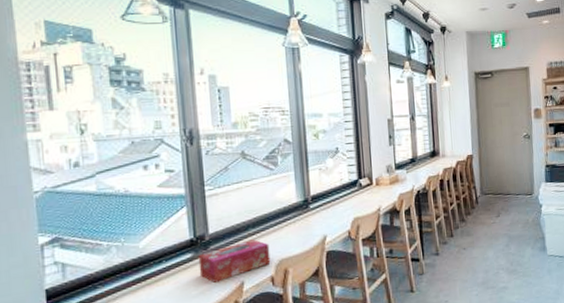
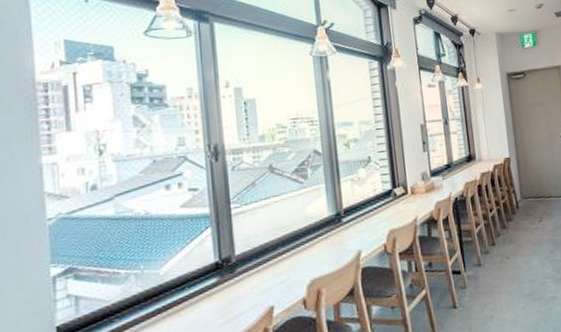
tissue box: present [198,239,271,283] -> none [224,259,302,309]

